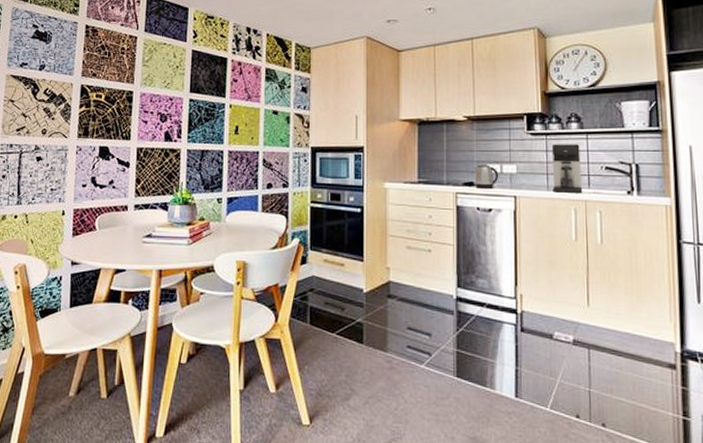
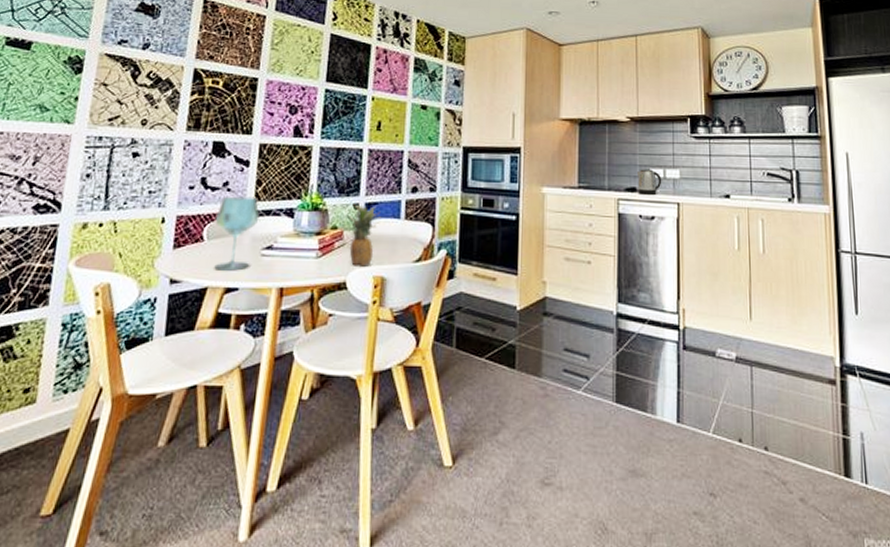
wine glass: none [104,192,140,255] -> present [214,196,260,271]
fruit: none [214,199,242,253] -> present [349,204,382,267]
coffee maker: present [551,144,583,194] -> none [714,148,746,202]

